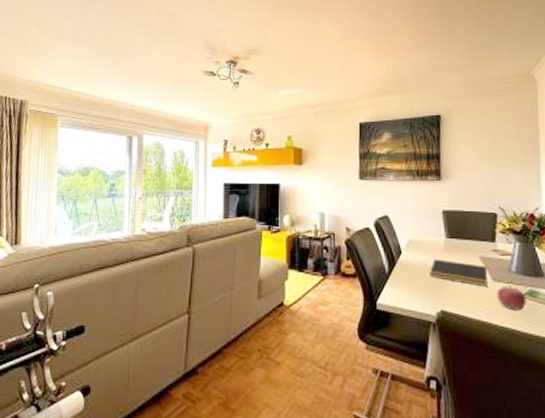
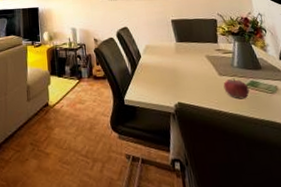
notepad: present [430,259,488,287] -> none [165,60,215,81]

